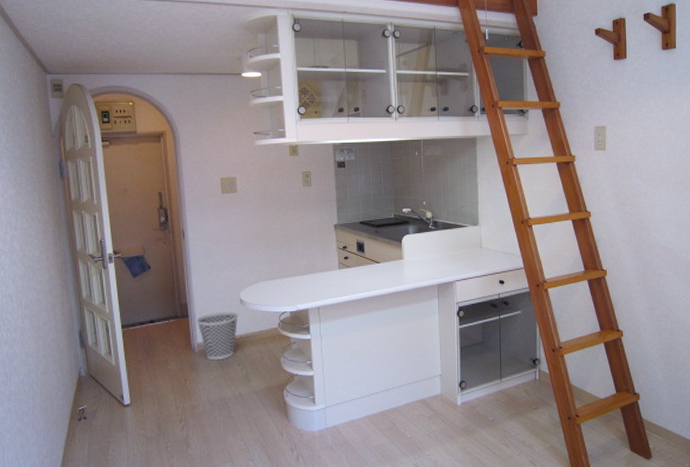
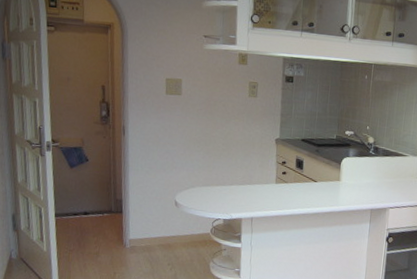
wastebasket: present [196,311,238,361] -> none [130,211,172,258]

